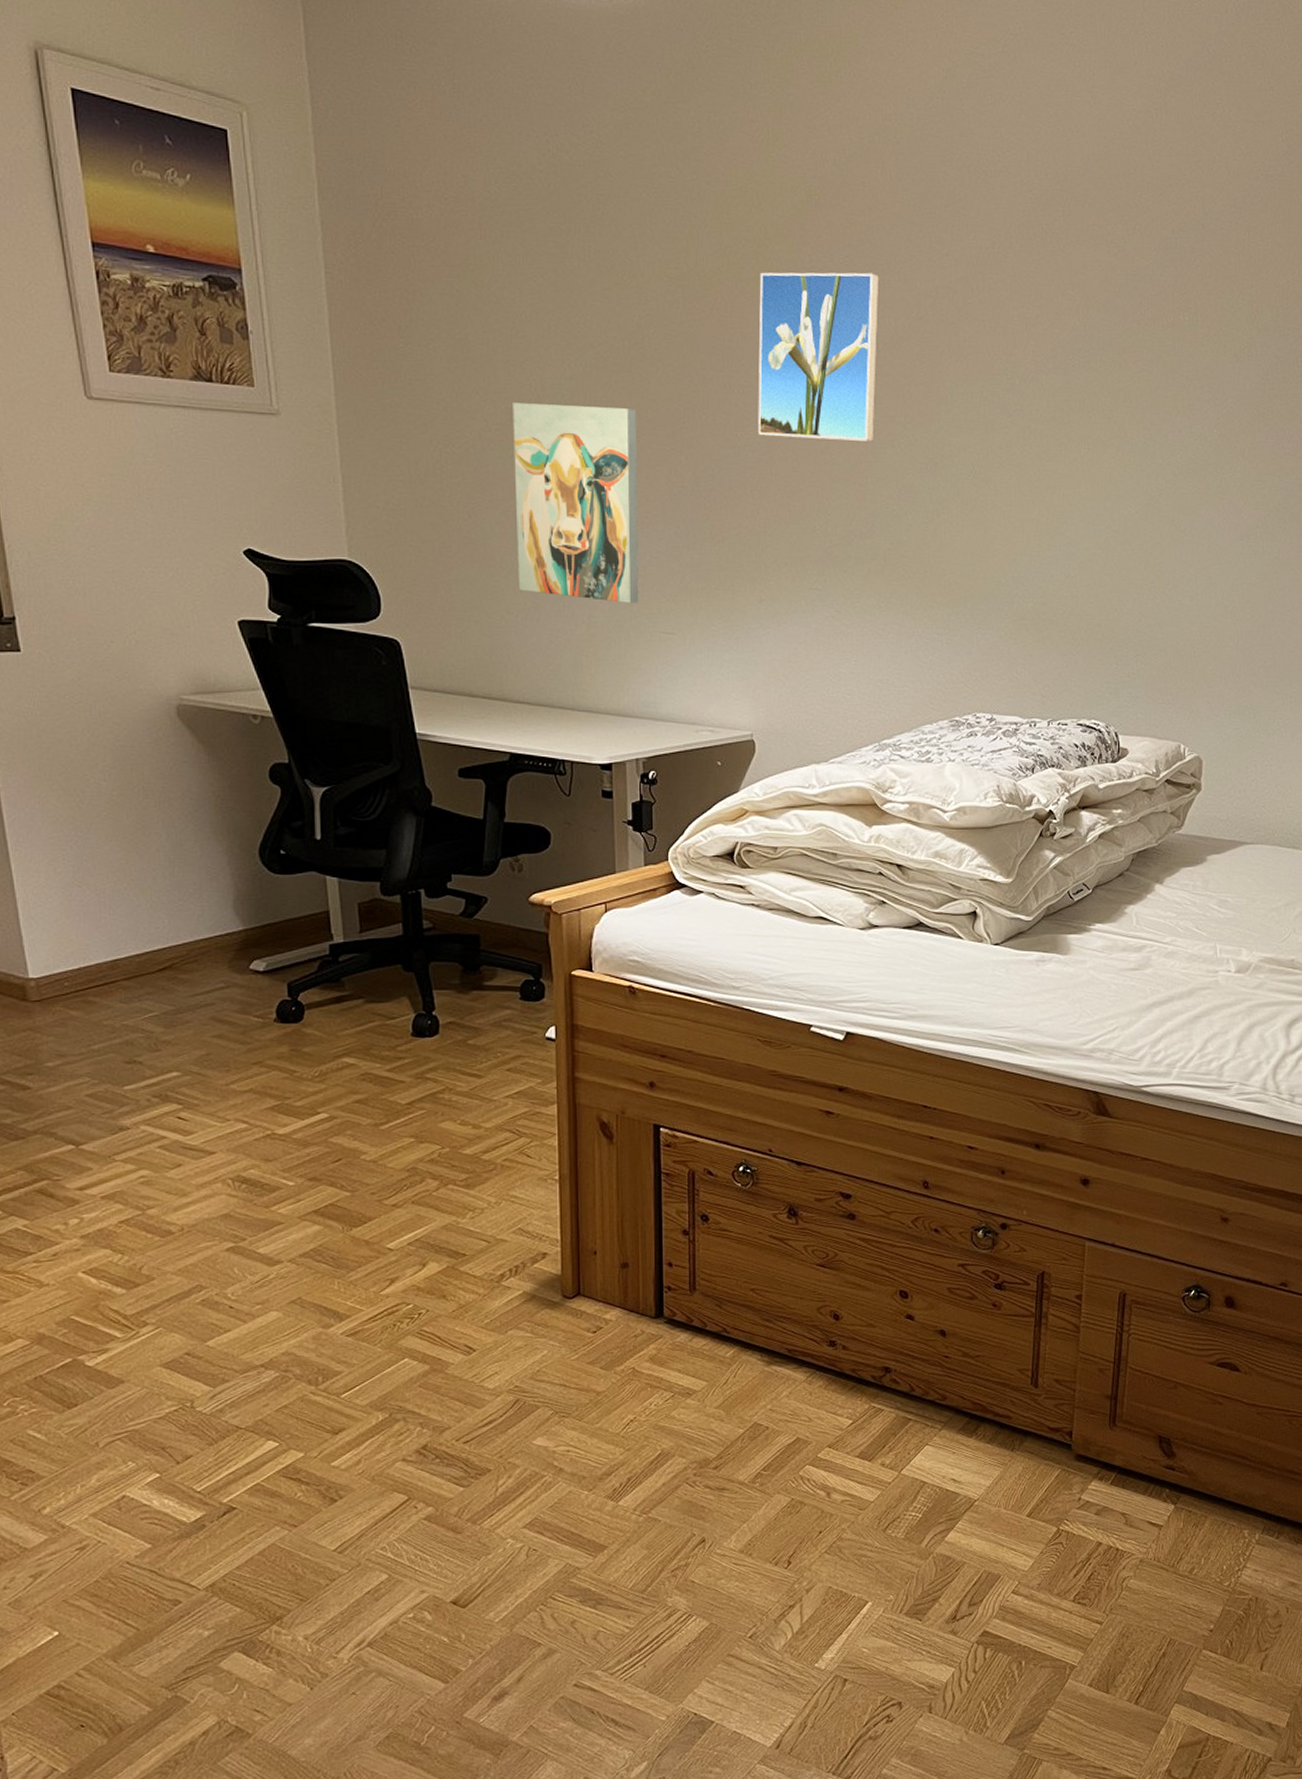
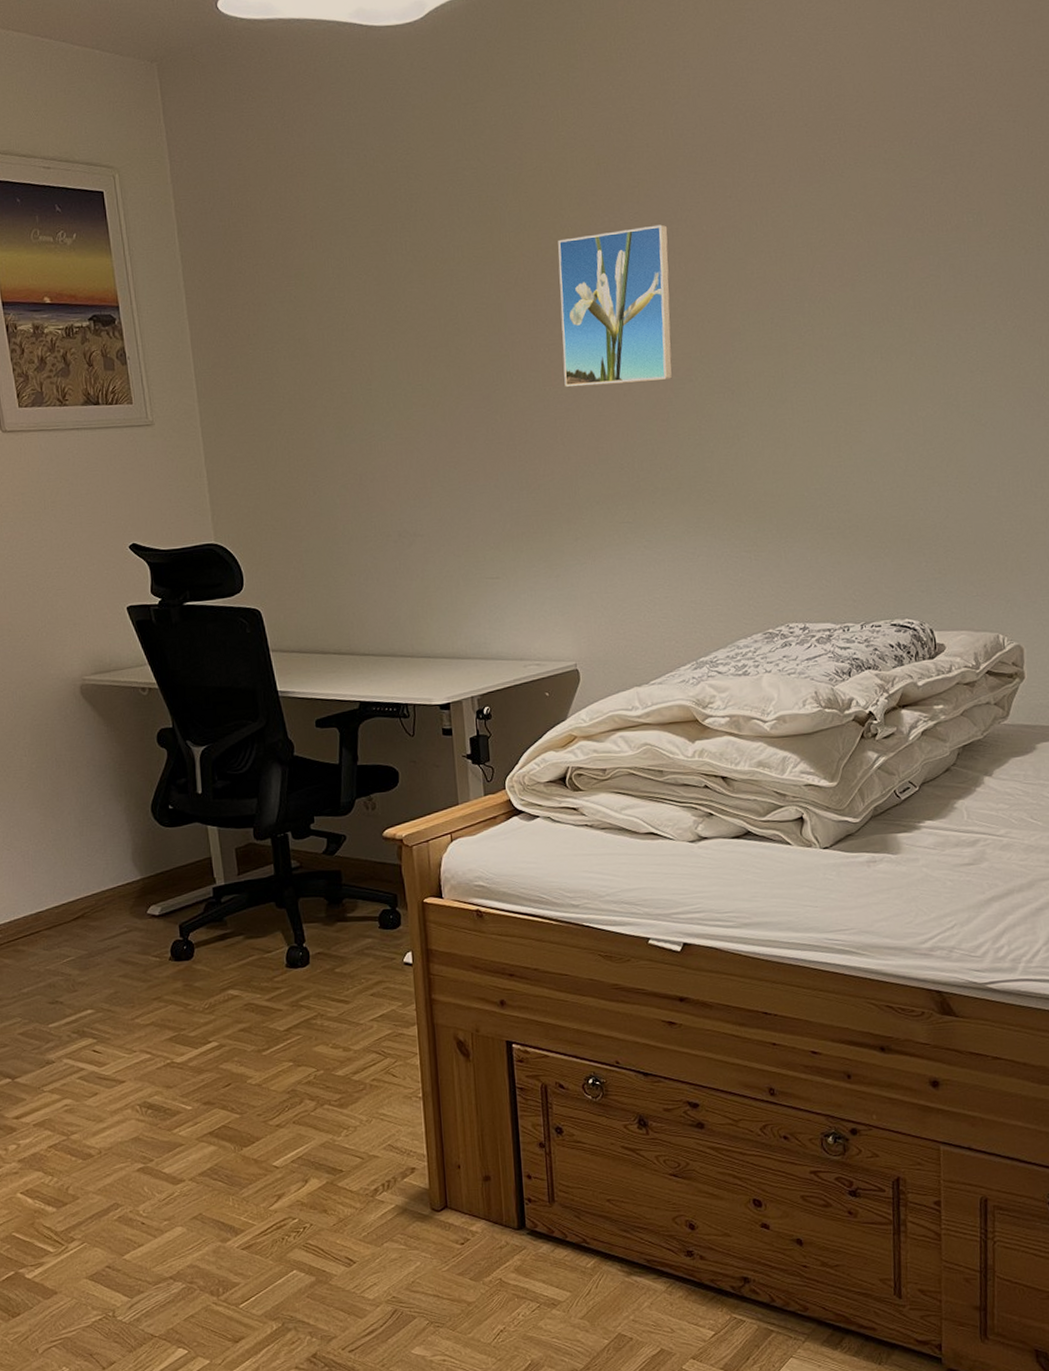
wall art: present [513,403,639,603] -> none [347,379,466,555]

